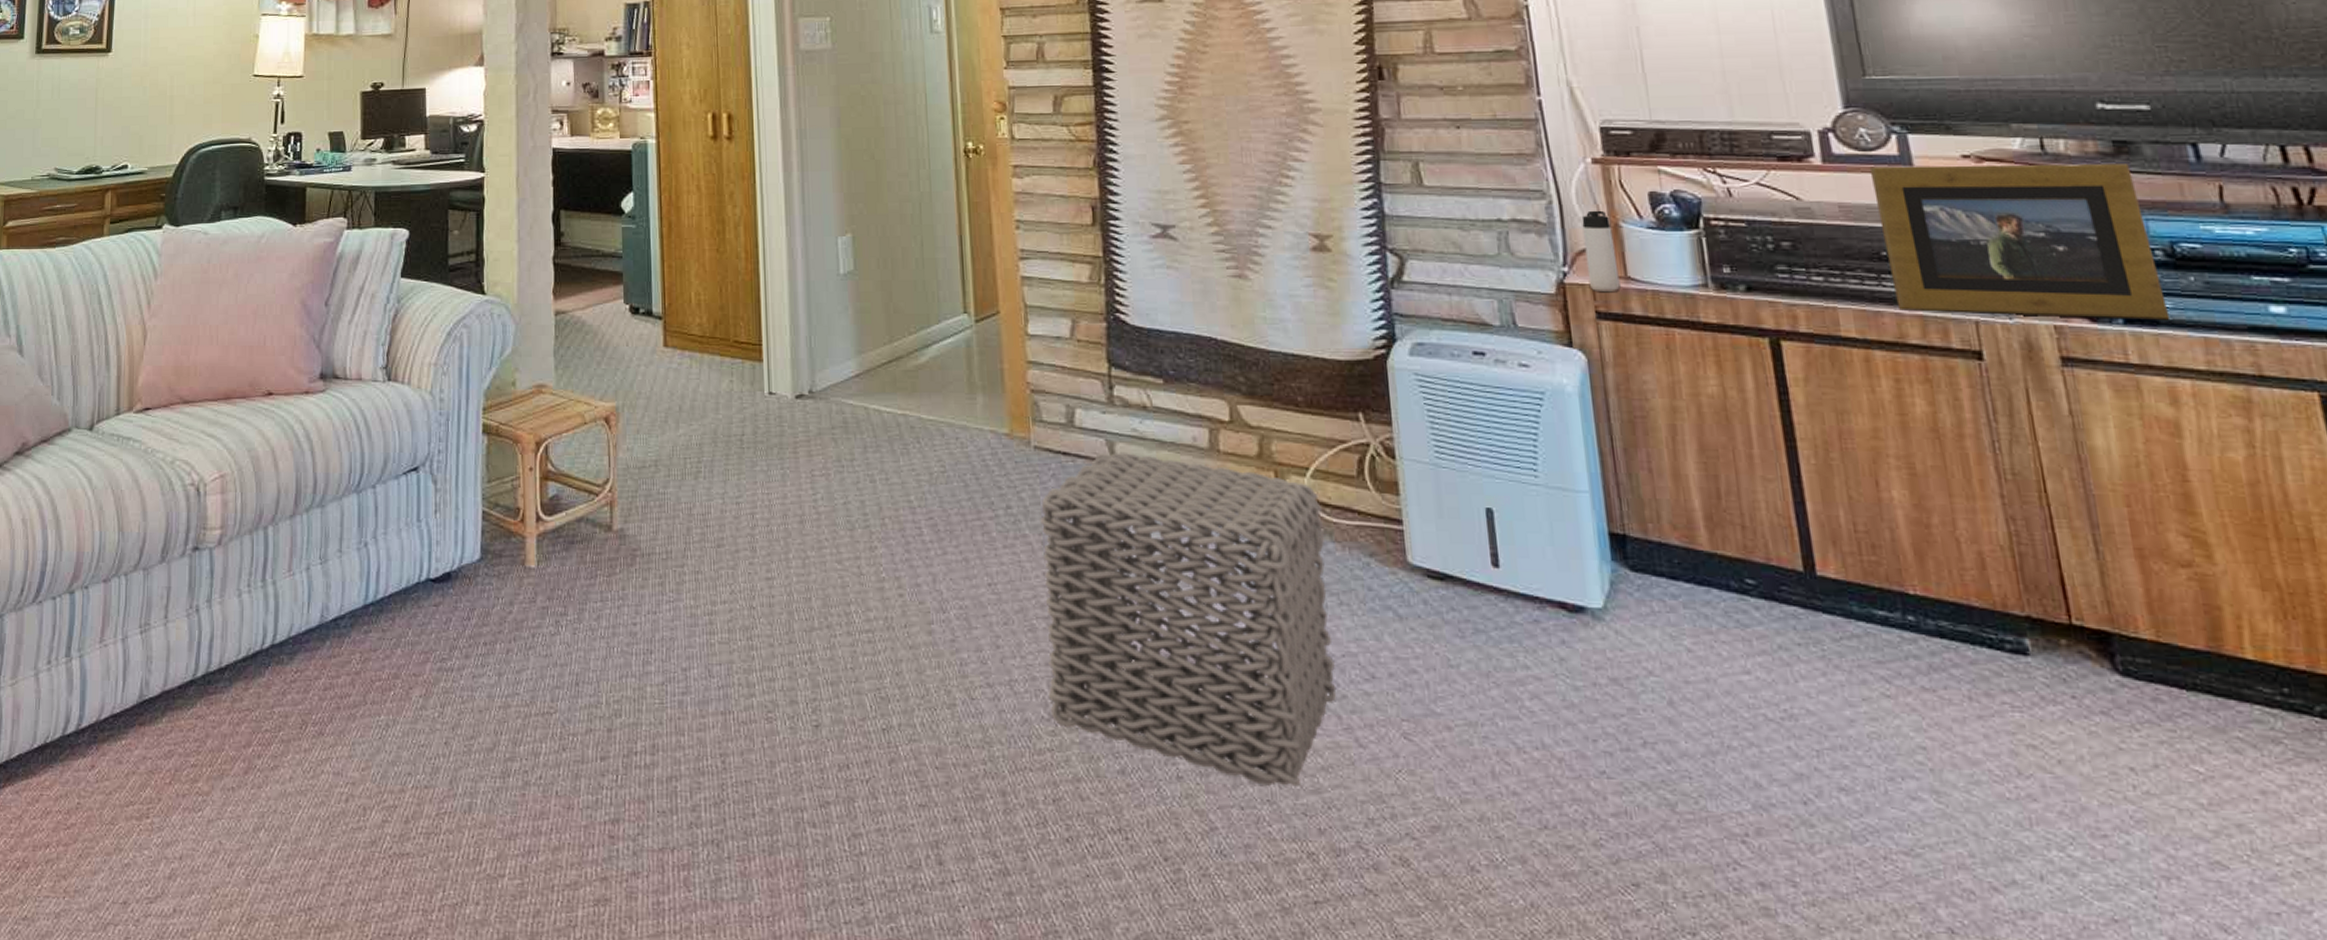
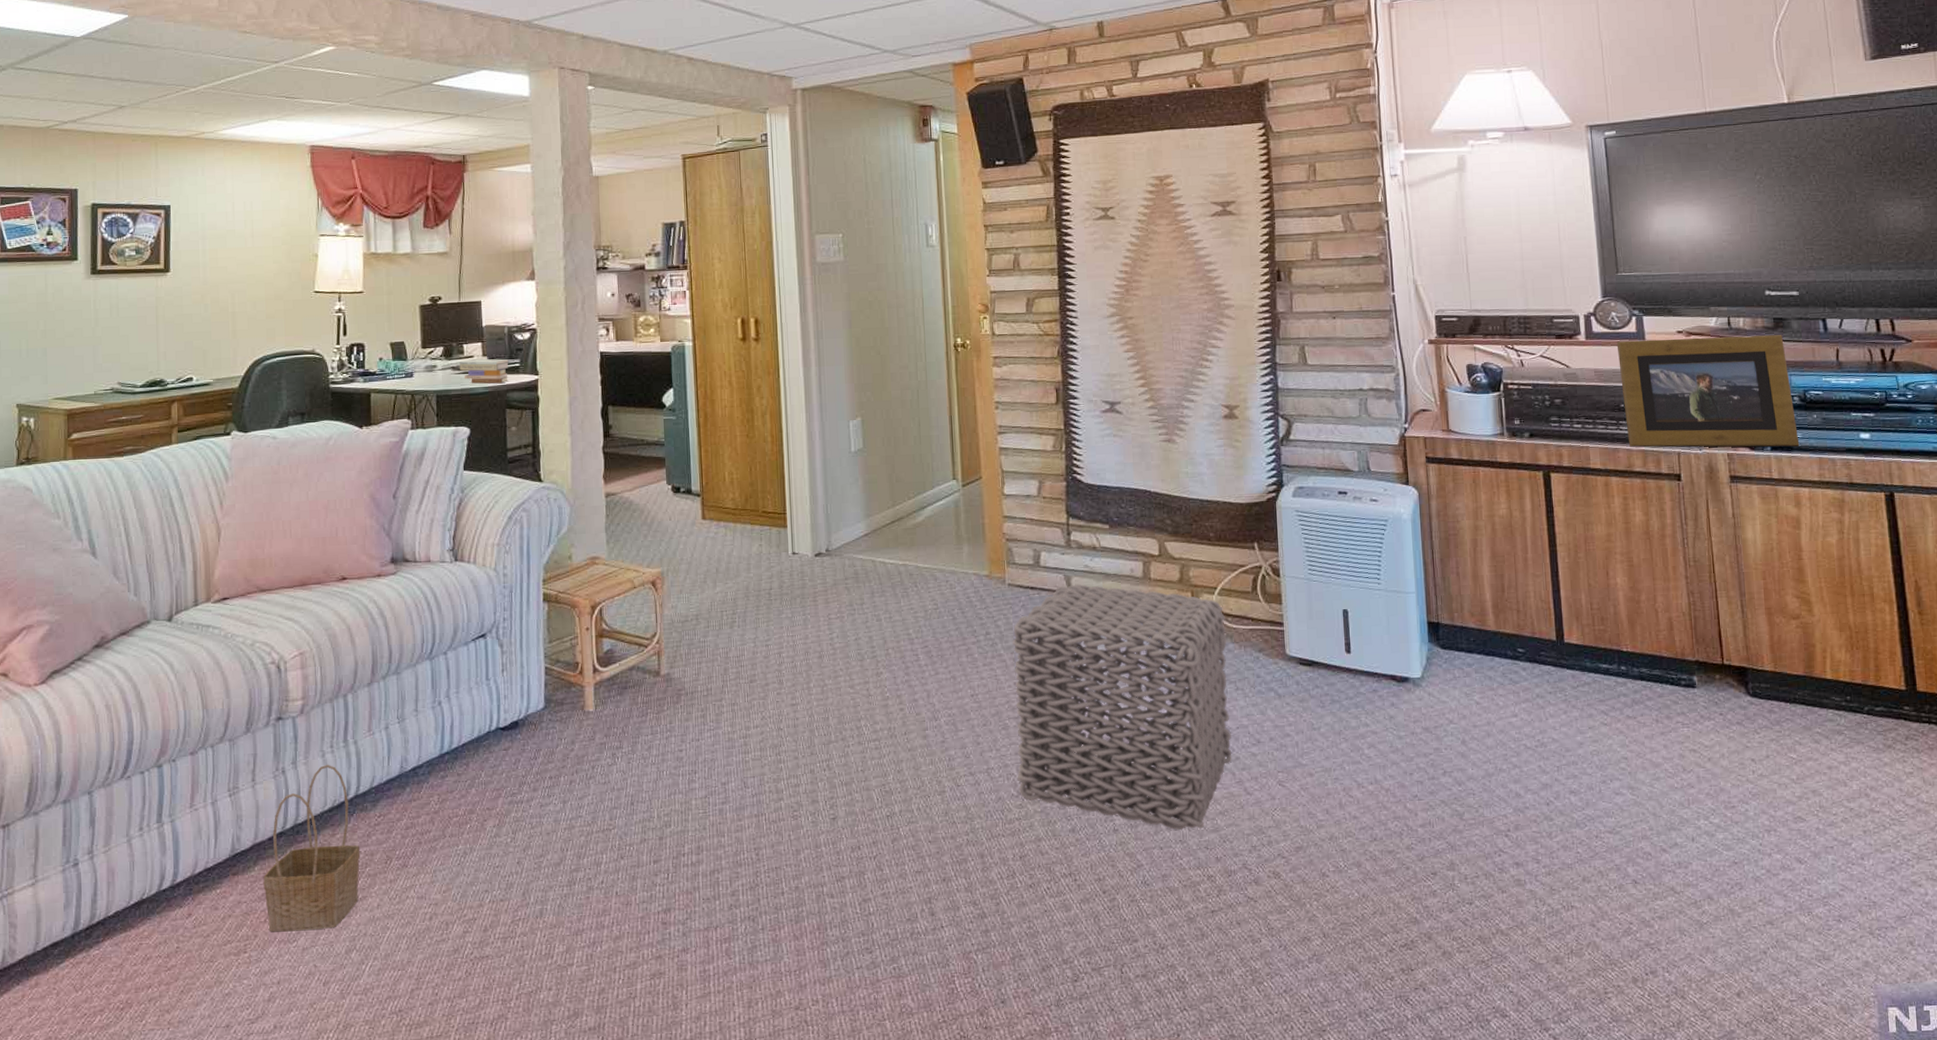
basket: none [170,605,274,800] -> present [263,764,361,932]
books: none [397,152,453,181] -> present [456,359,509,384]
thermos bottle: present [1581,210,1621,293] -> none [1419,379,1444,443]

